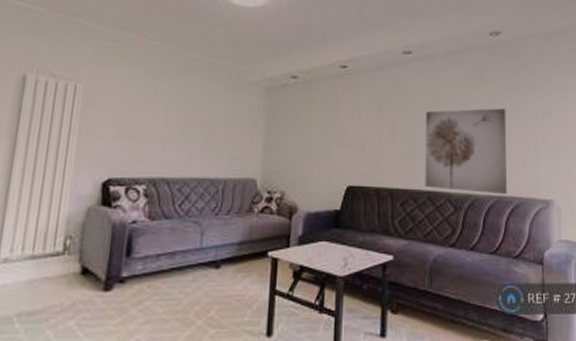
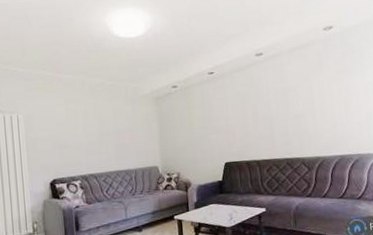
wall art: present [425,108,507,195] -> none [279,87,348,156]

